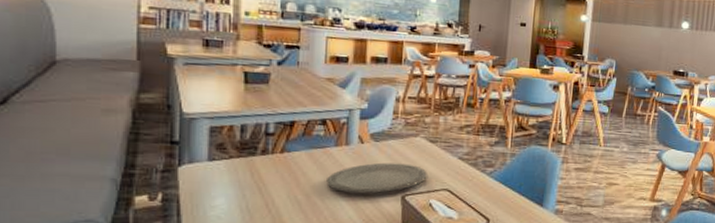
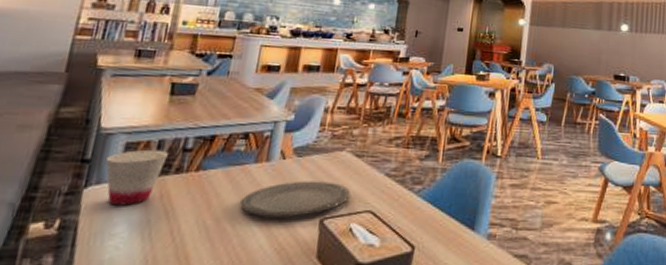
cup: none [194,133,252,182] -> present [106,149,168,206]

